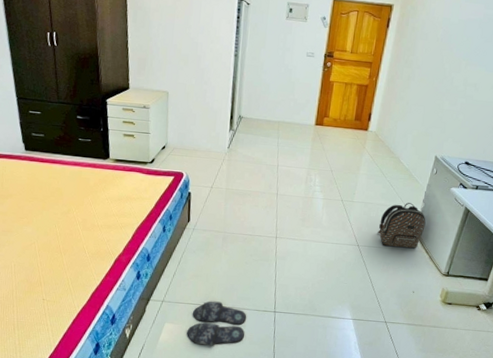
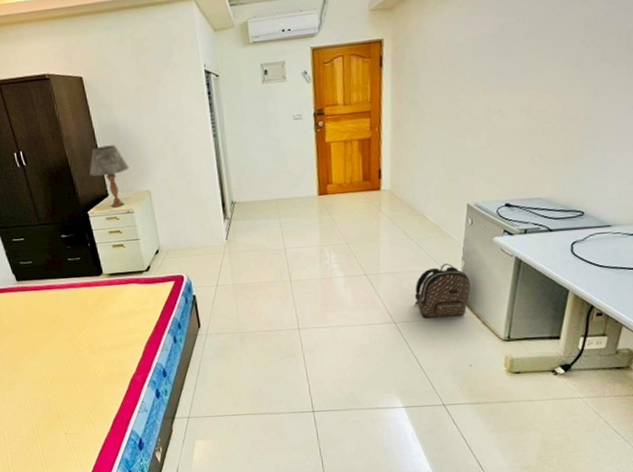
table lamp: none [115,43,154,101] -> present [89,145,130,208]
slippers: present [187,301,247,346] -> none [221,409,284,459]

